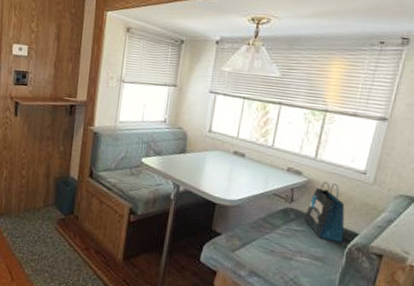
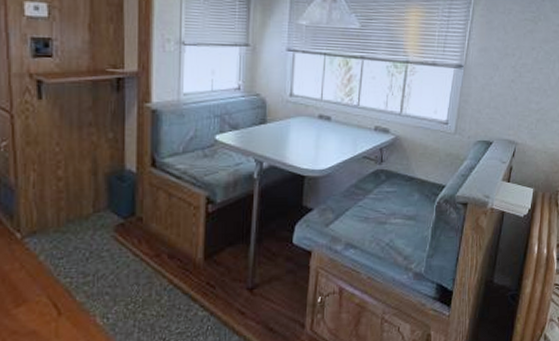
tote bag: present [304,181,345,243] -> none [395,136,432,197]

